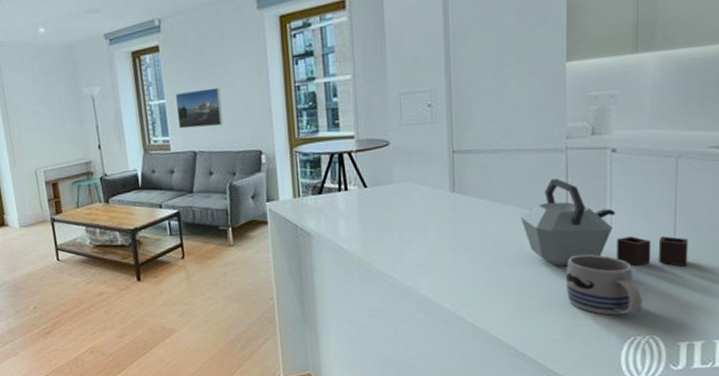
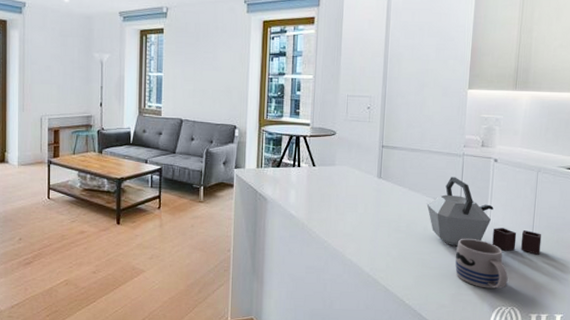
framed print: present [176,87,223,129] -> none [170,69,209,101]

